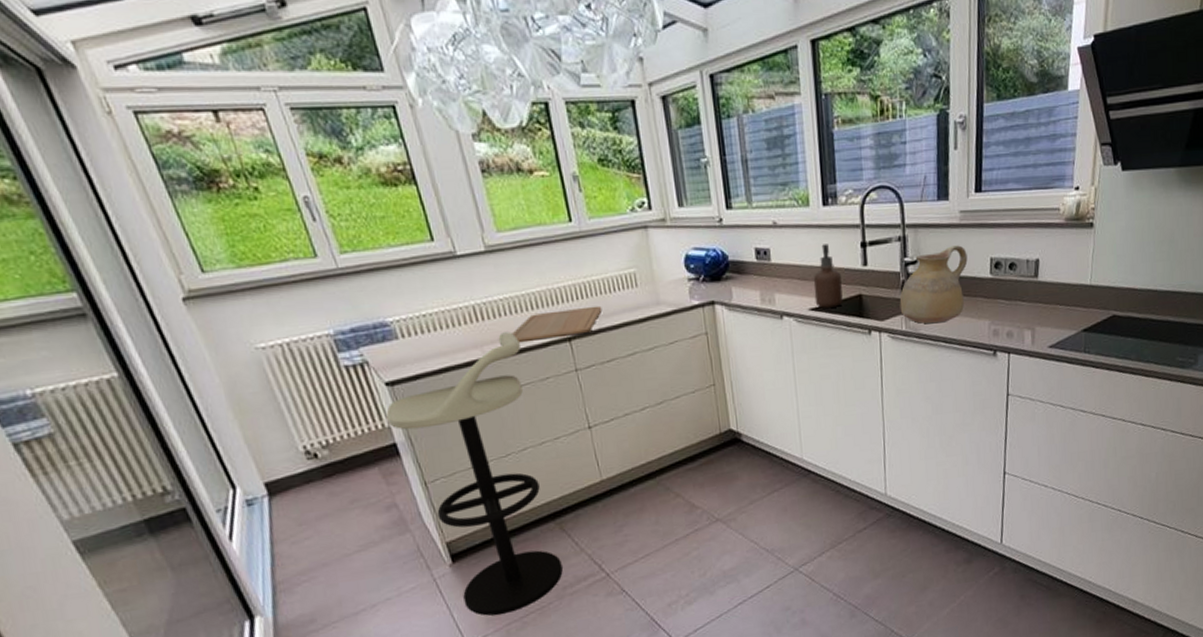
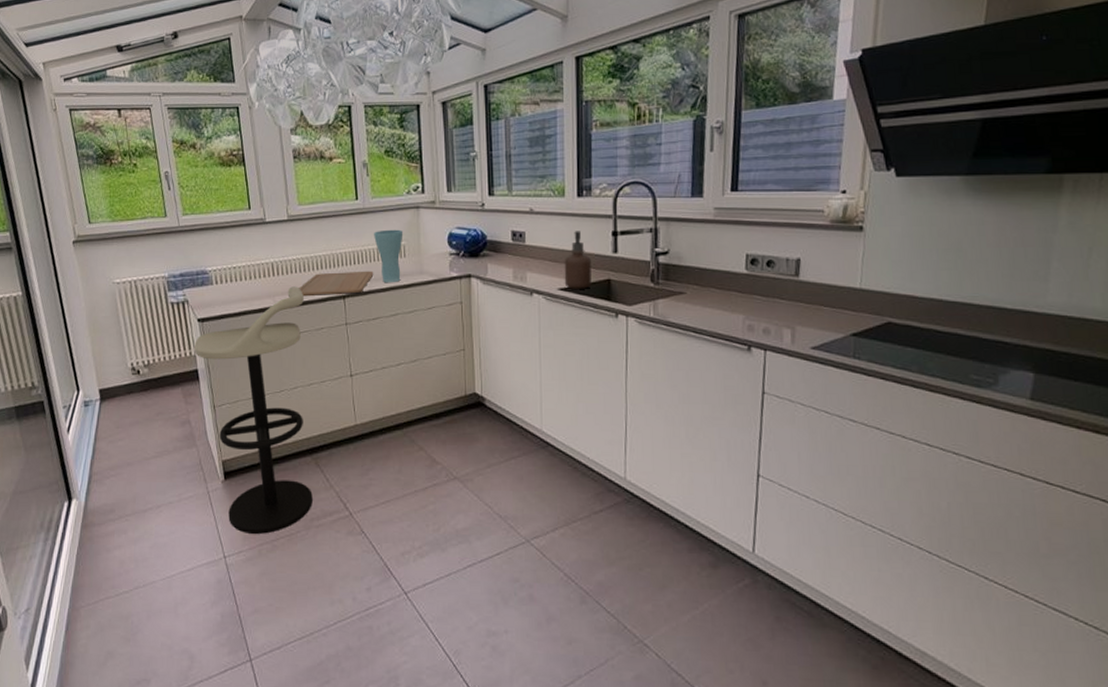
vase: none [597,254,635,319] -> present [374,229,404,283]
ceramic pitcher: present [899,245,968,324] -> none [648,240,721,313]

